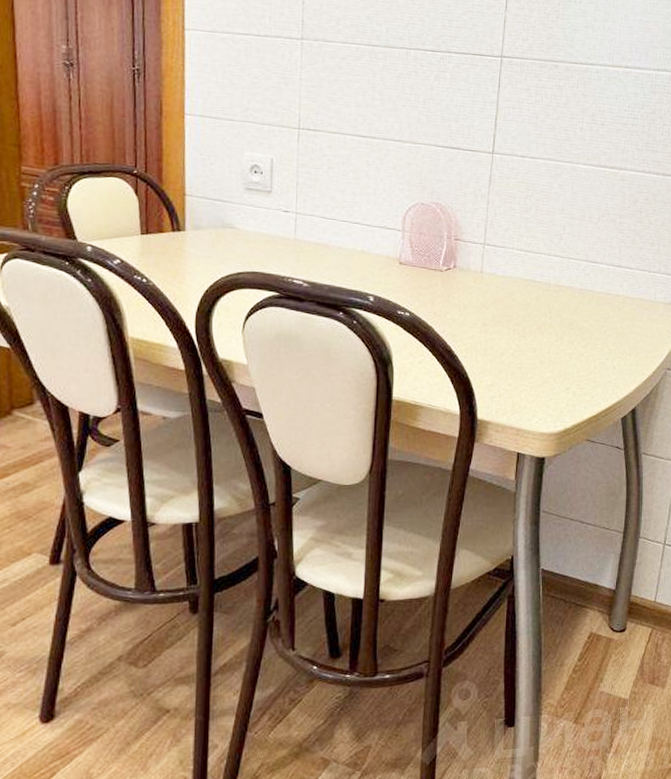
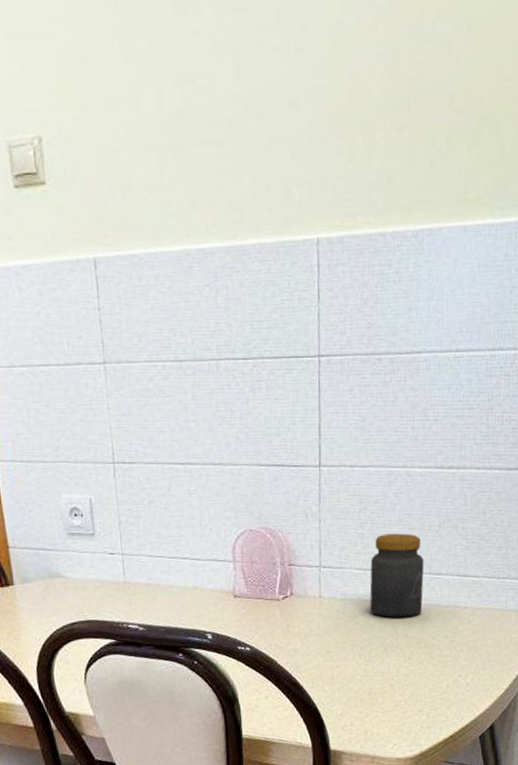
jar: none [527,220,582,300] -> present [369,533,424,618]

